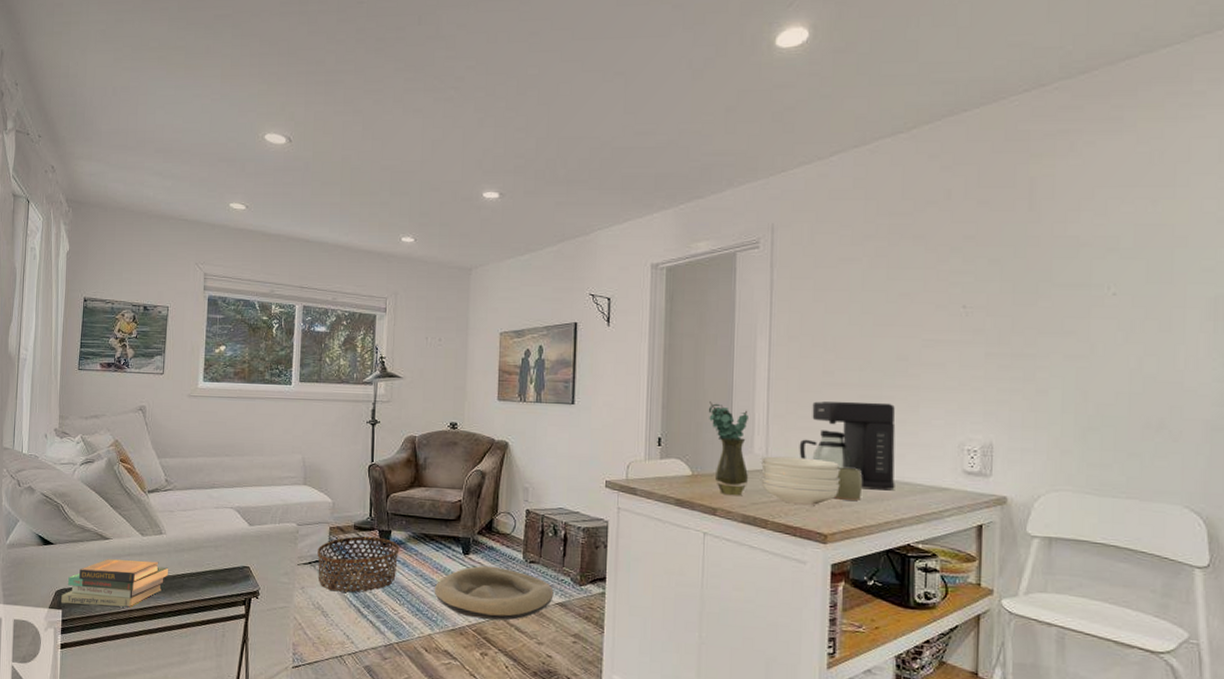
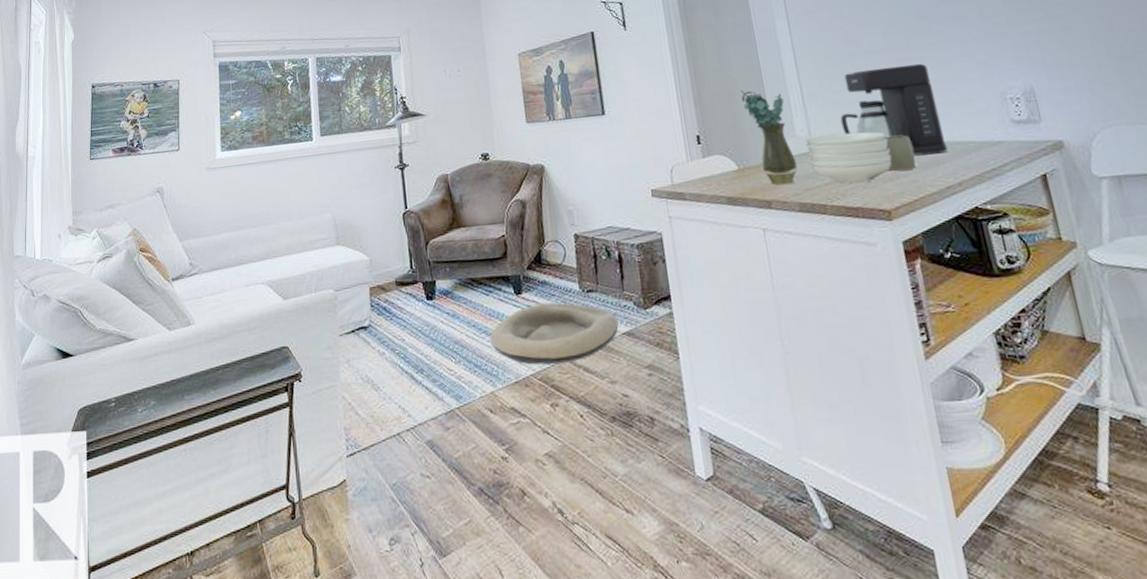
books: present [61,559,169,607] -> none [85,357,201,424]
basket: present [317,536,400,593] -> none [359,290,447,360]

